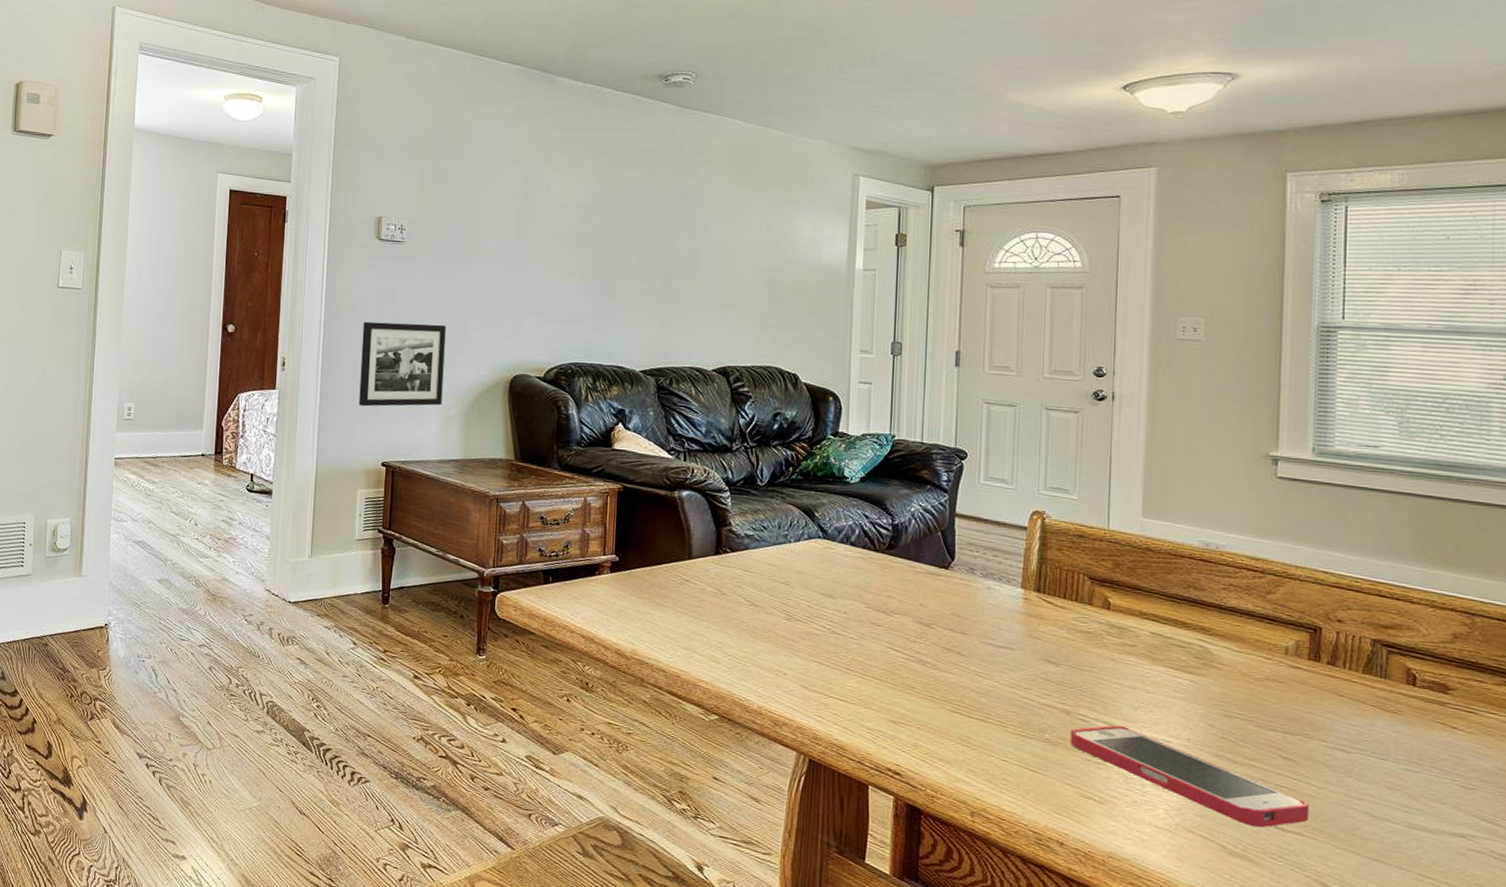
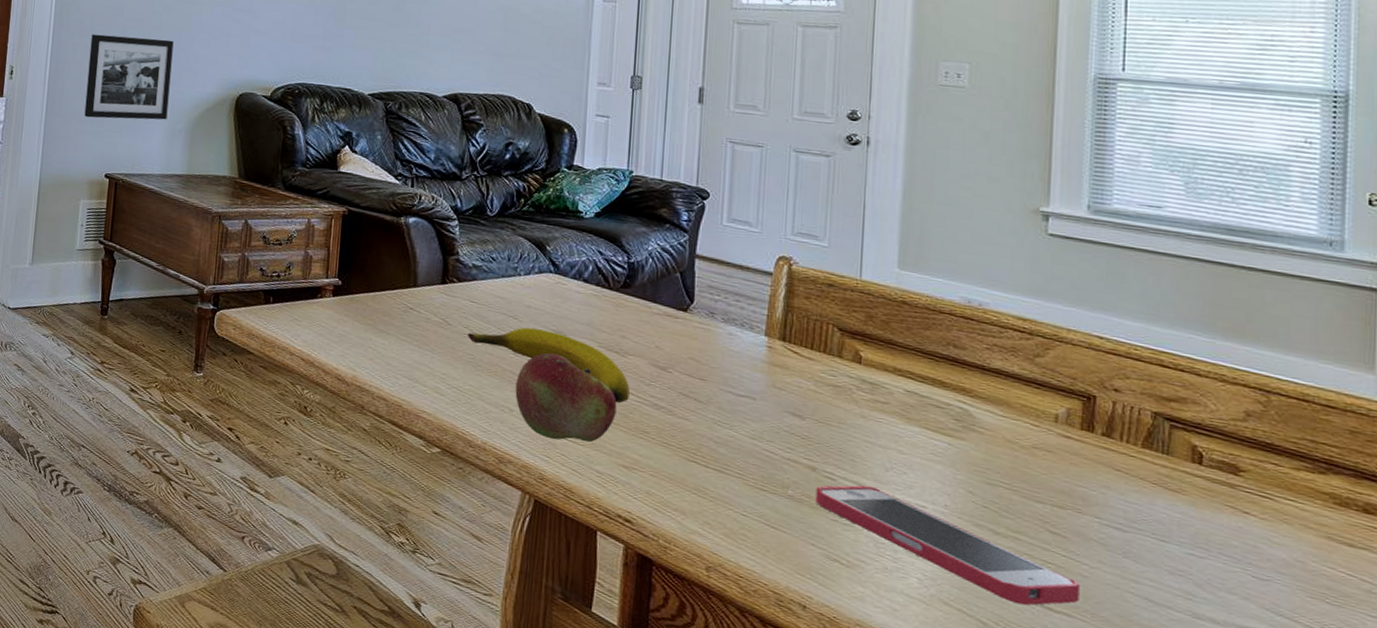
banana: none [742,593,896,662] -> present [468,327,630,404]
fruit: none [788,616,885,701] -> present [515,352,617,443]

